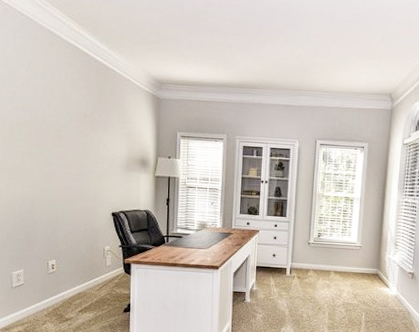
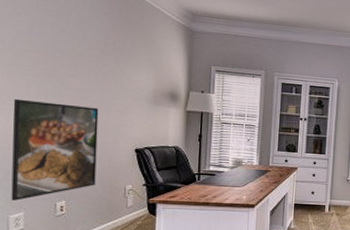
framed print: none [12,168,81,259] -> present [11,98,99,201]

